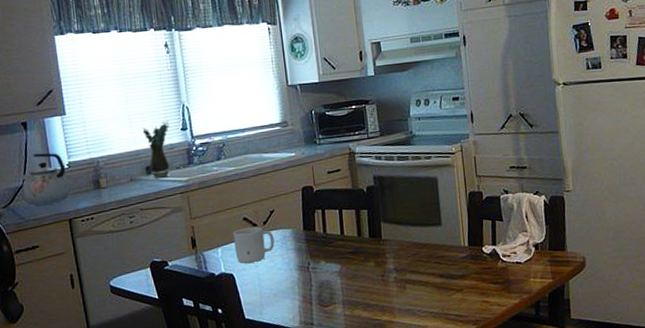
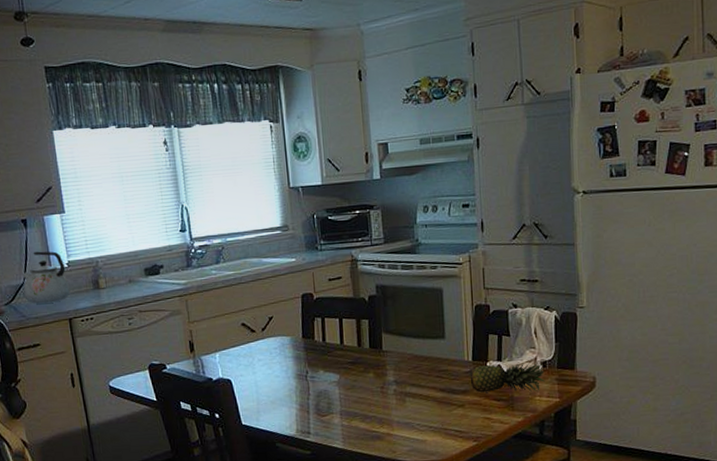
vase: present [142,120,170,180] -> none [141,221,169,281]
mug: present [233,226,275,263] -> none [231,332,273,369]
fruit: none [466,245,538,277] -> present [470,362,545,393]

